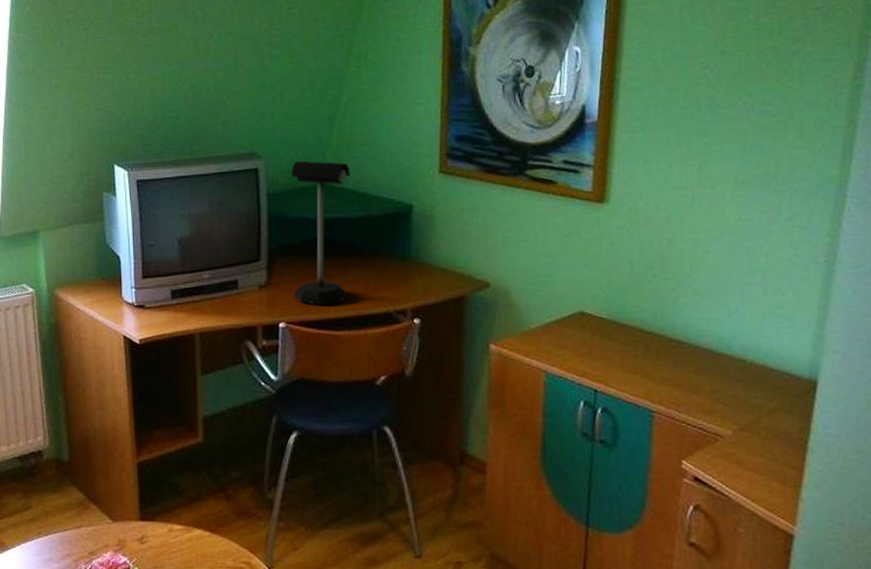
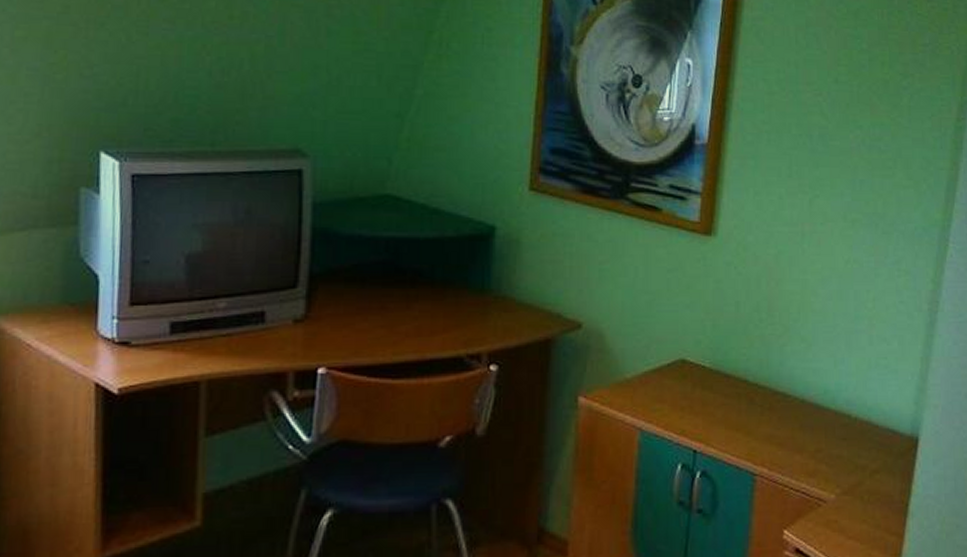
desk lamp: present [291,160,350,305] -> none [339,163,421,345]

